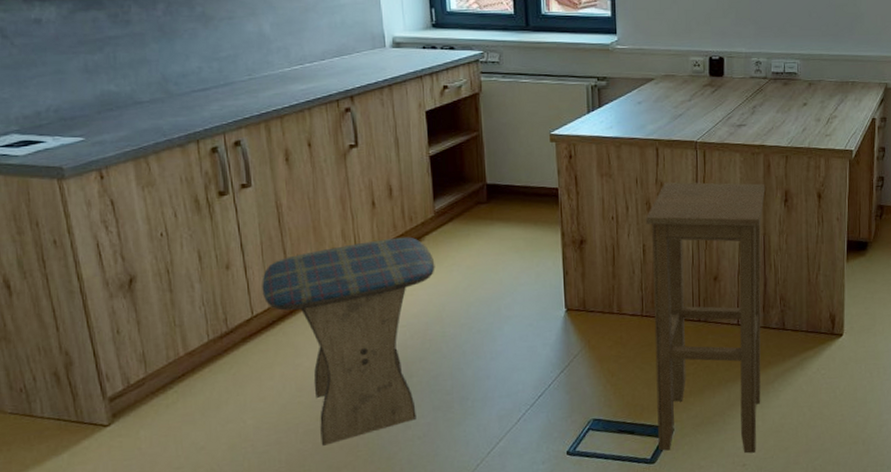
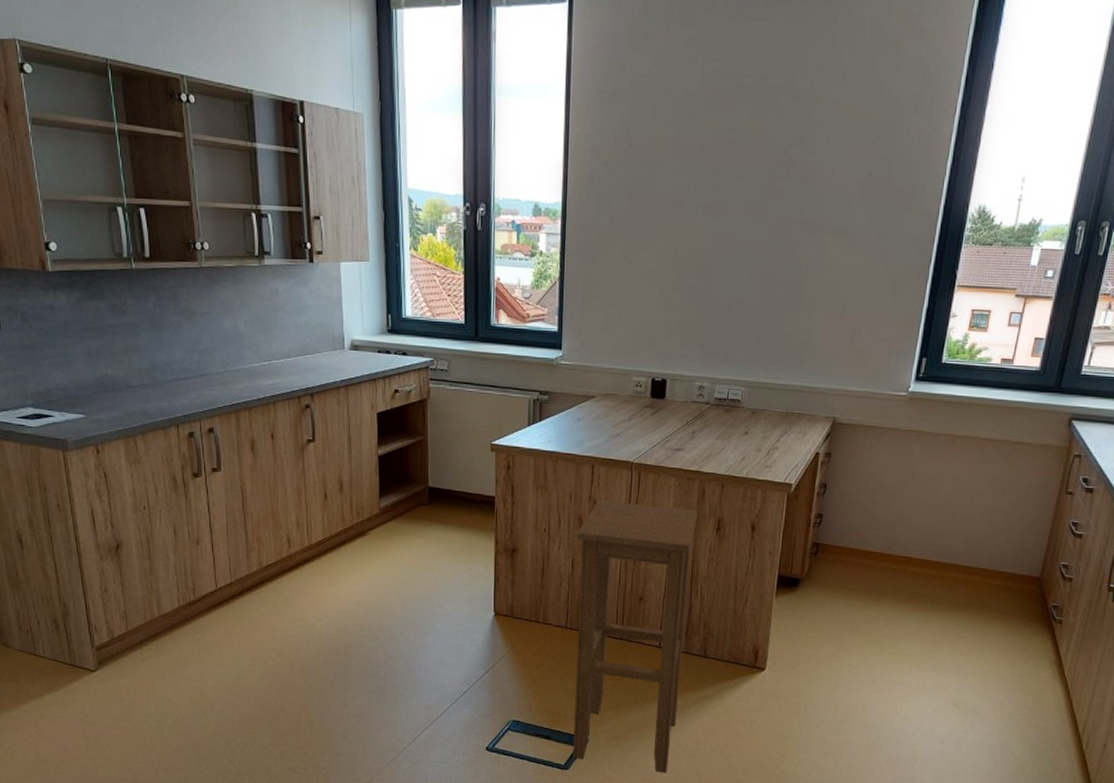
stool: present [262,237,435,446] -> none [226,529,377,713]

